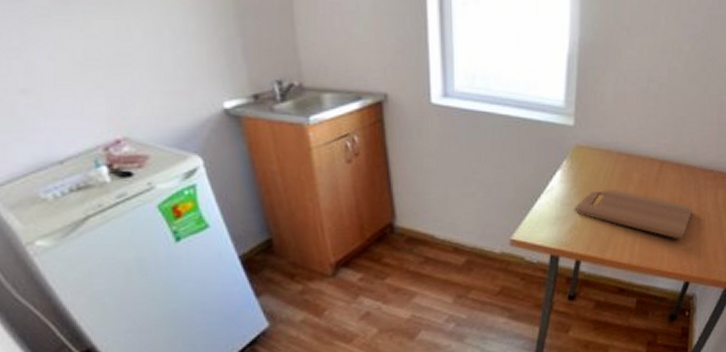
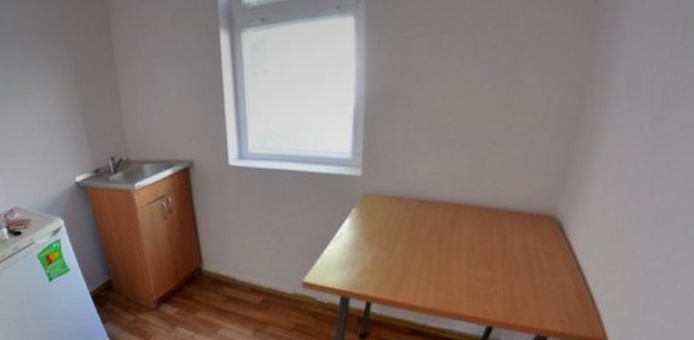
cutting board: present [576,188,693,239] -> none [365,233,497,283]

